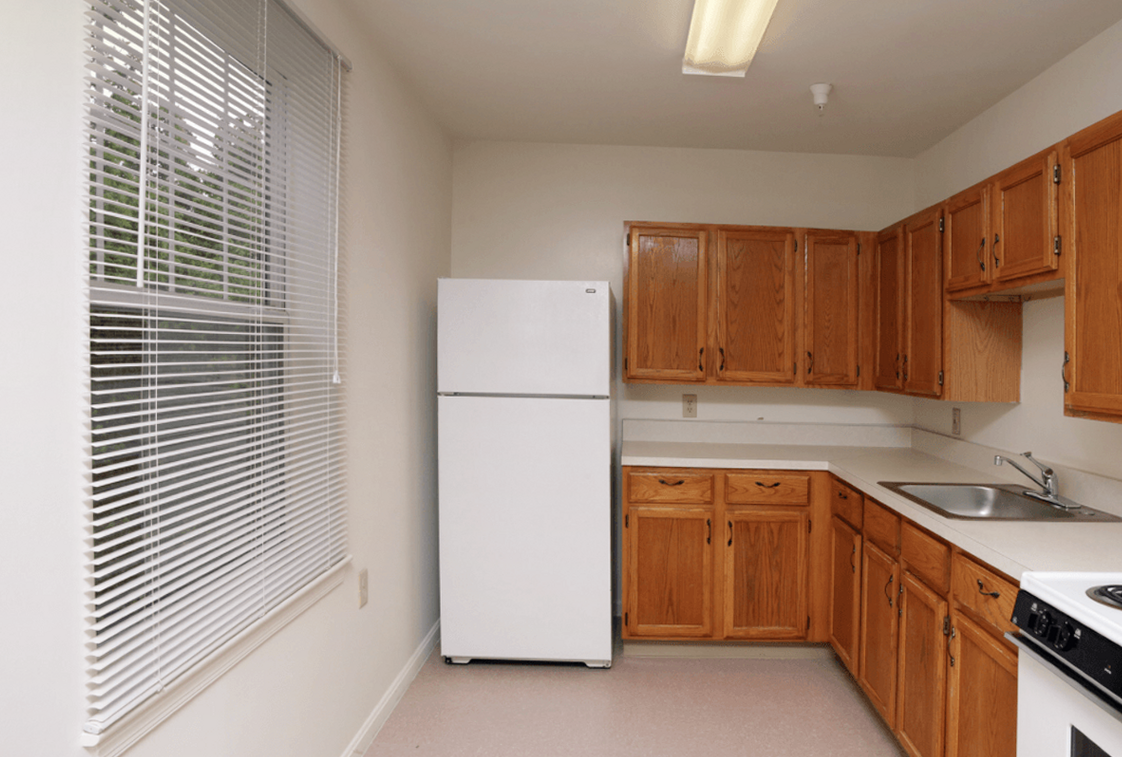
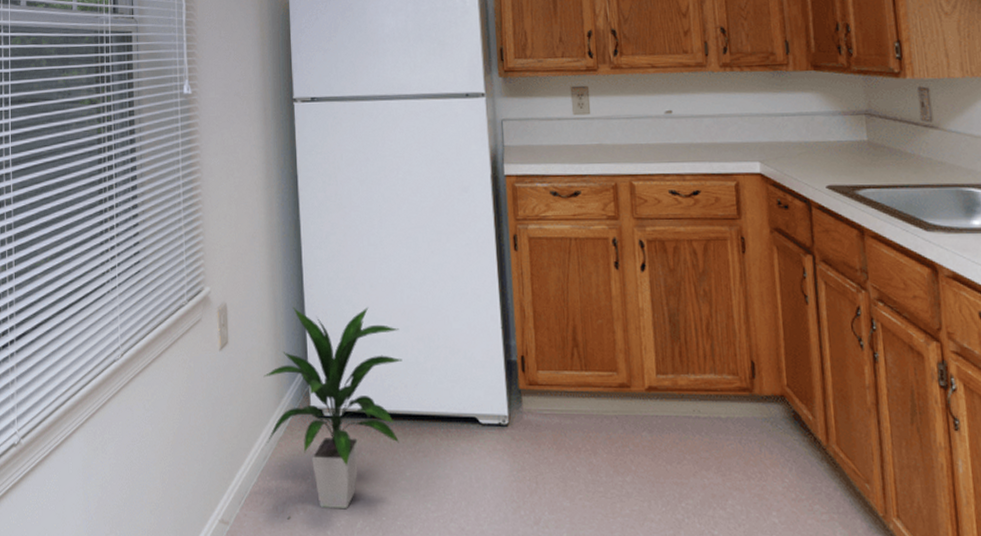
indoor plant: none [399,573,524,738] -> present [263,307,403,510]

